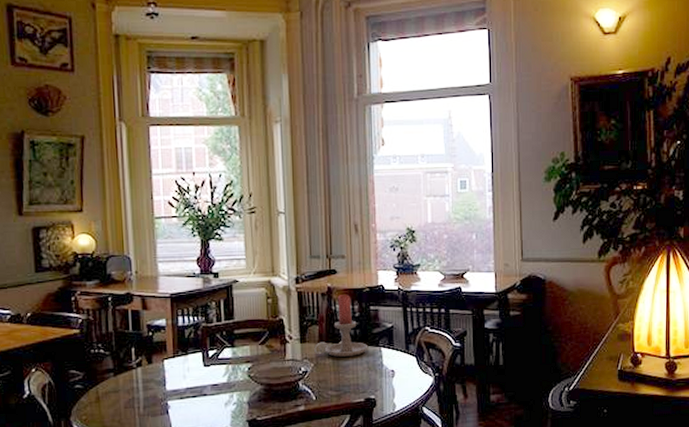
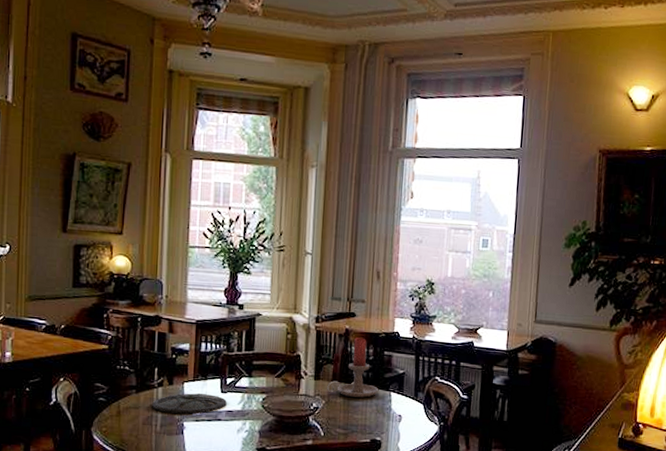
plate: none [132,369,211,394] -> present [152,392,227,415]

